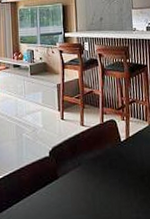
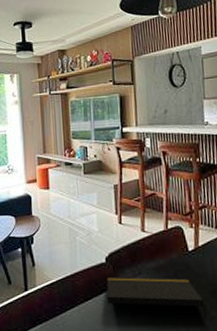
notepad: none [50,166,136,200] -> present [106,276,206,317]

